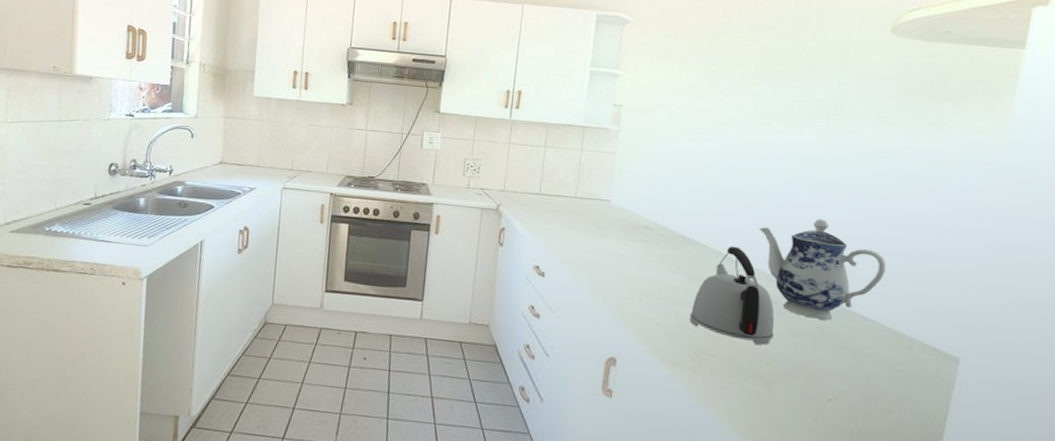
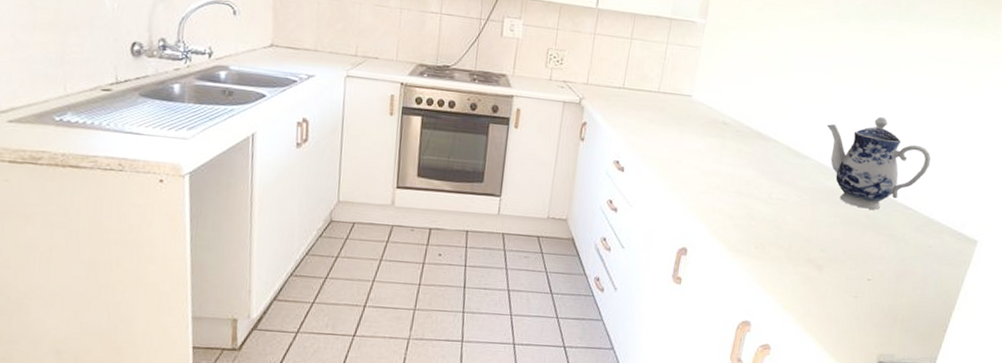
kettle: present [689,246,774,345] -> none [756,142,832,233]

